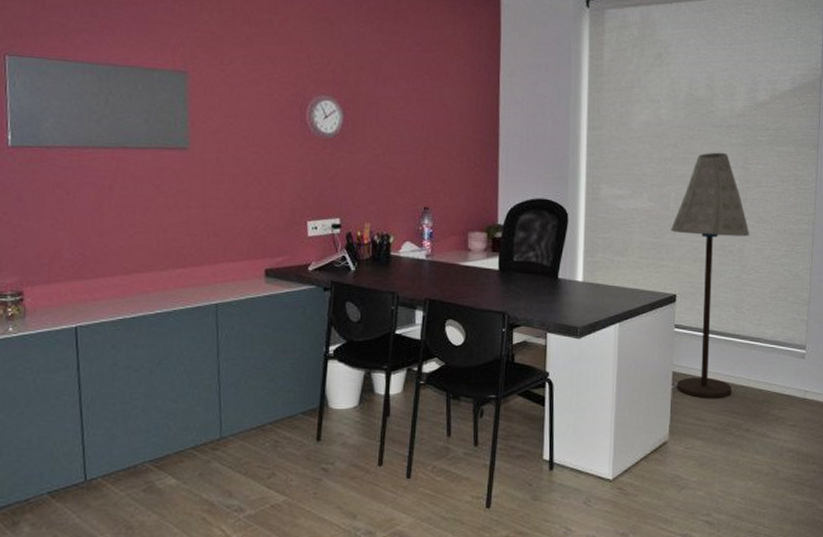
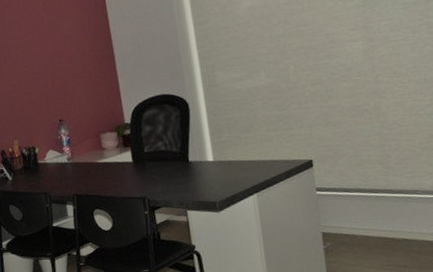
floor lamp: present [671,152,750,398] -> none [295,17,393,255]

